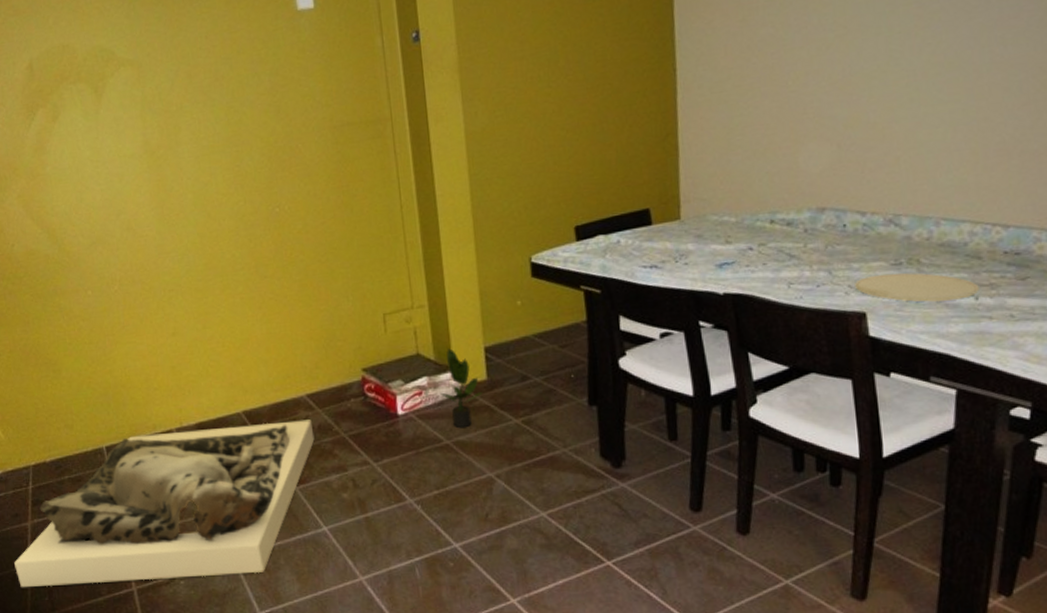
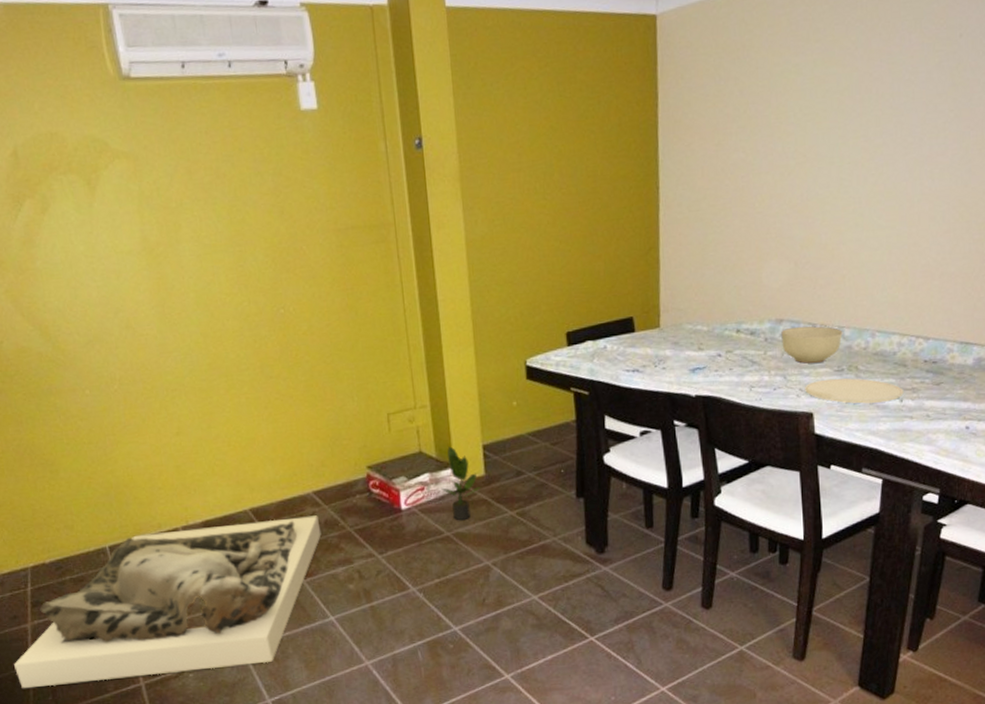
bowl: none [824,214,900,257] -> present [781,326,843,364]

